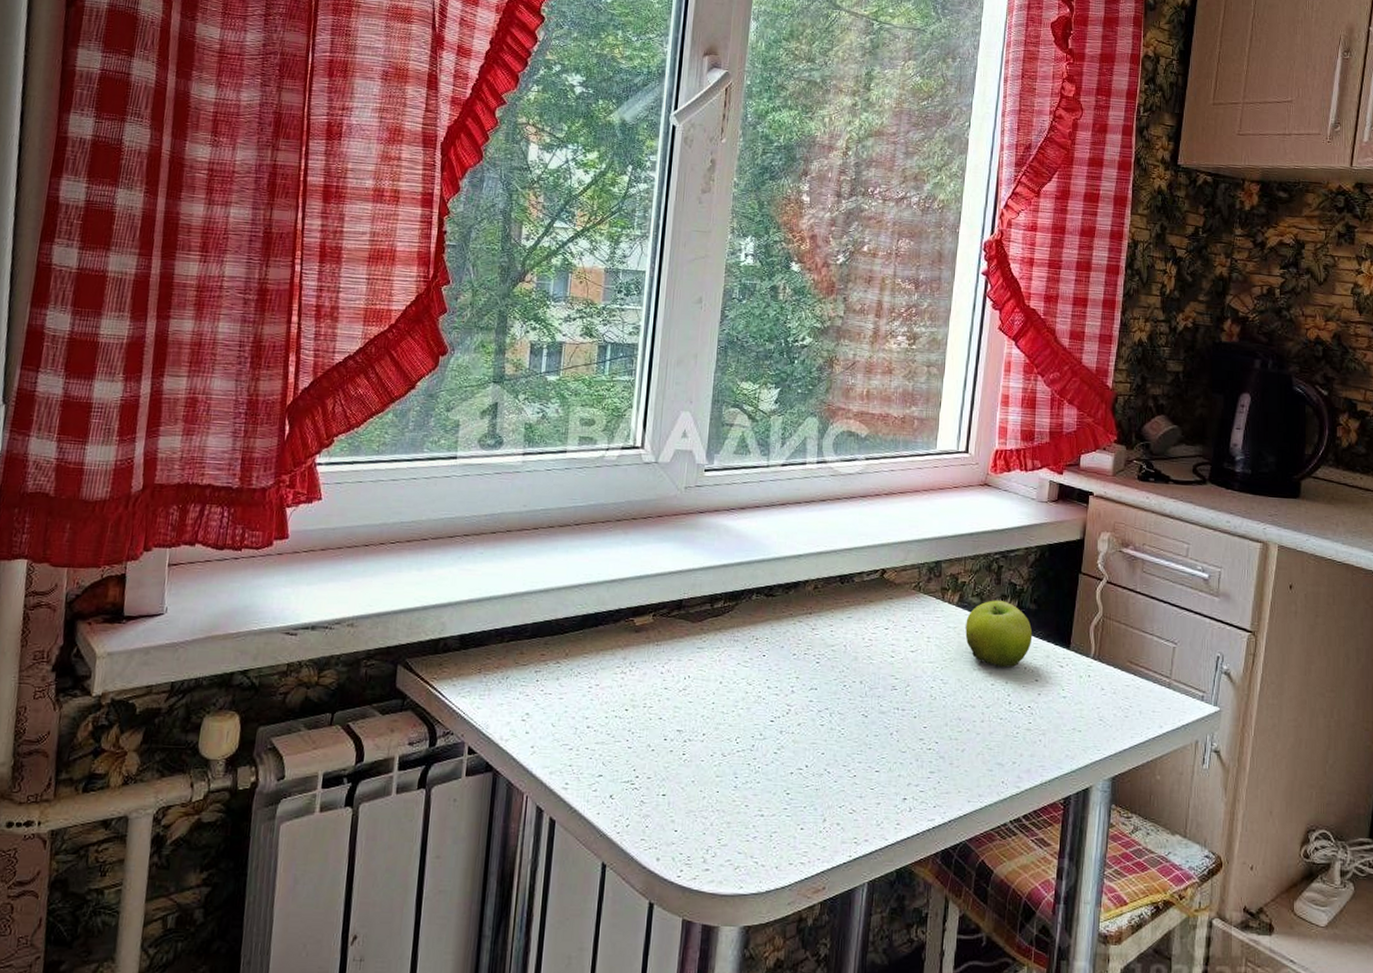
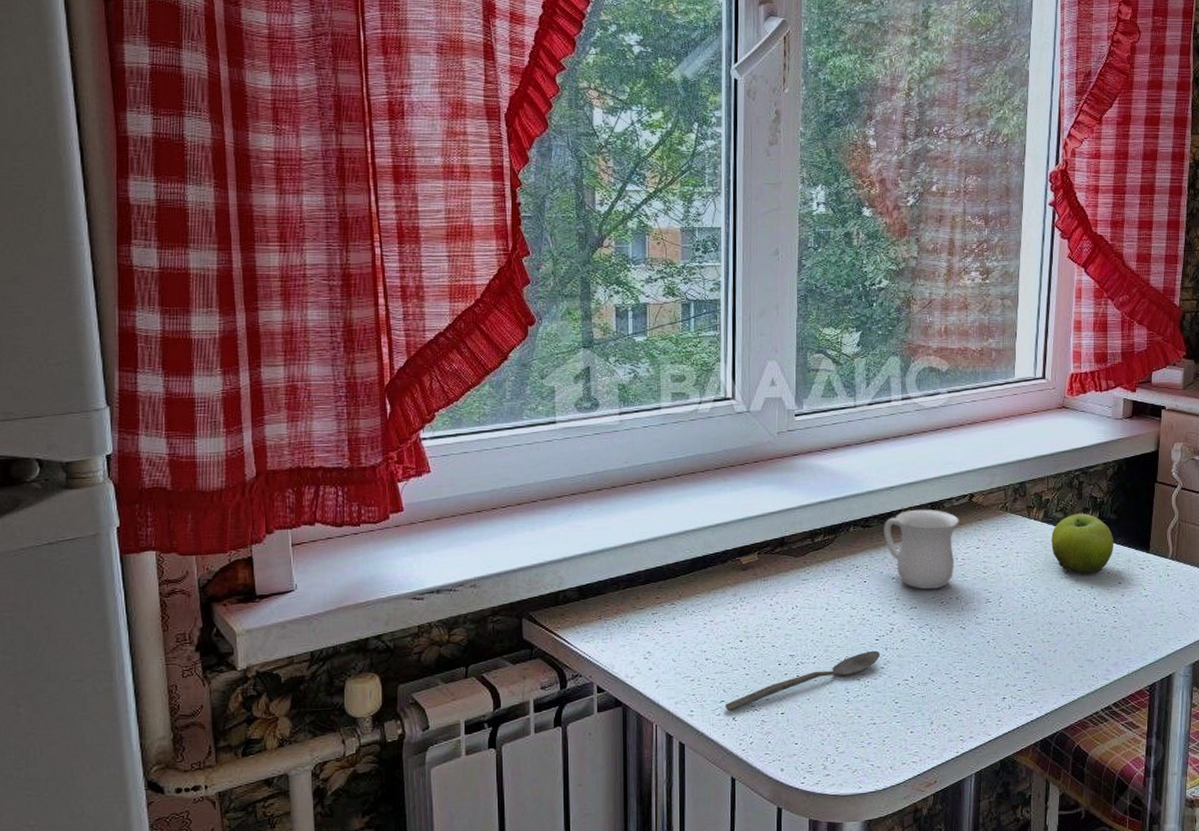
spoon: none [603,732,775,788] -> present [726,650,881,712]
mug: none [788,581,869,670] -> present [884,509,959,589]

